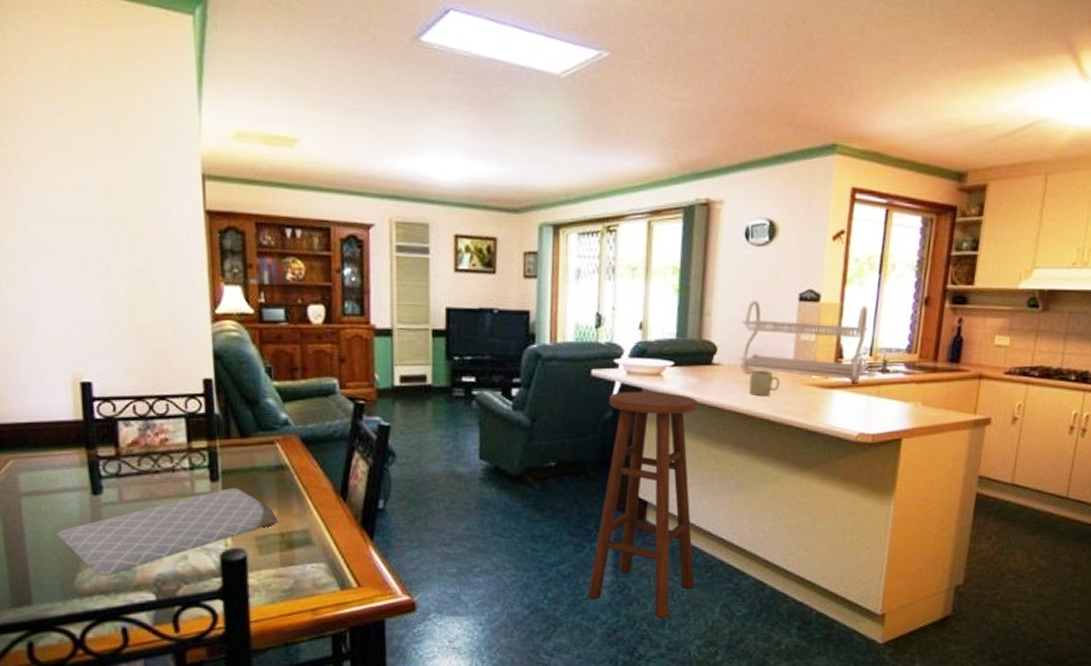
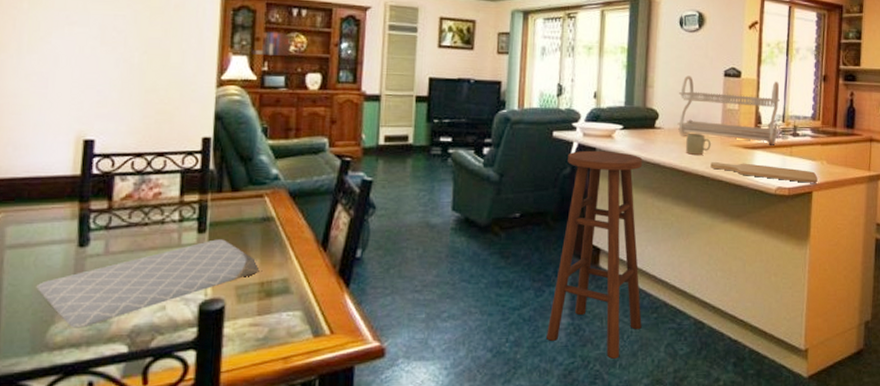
chopping board: none [778,404,910,429] -> present [710,162,818,183]

